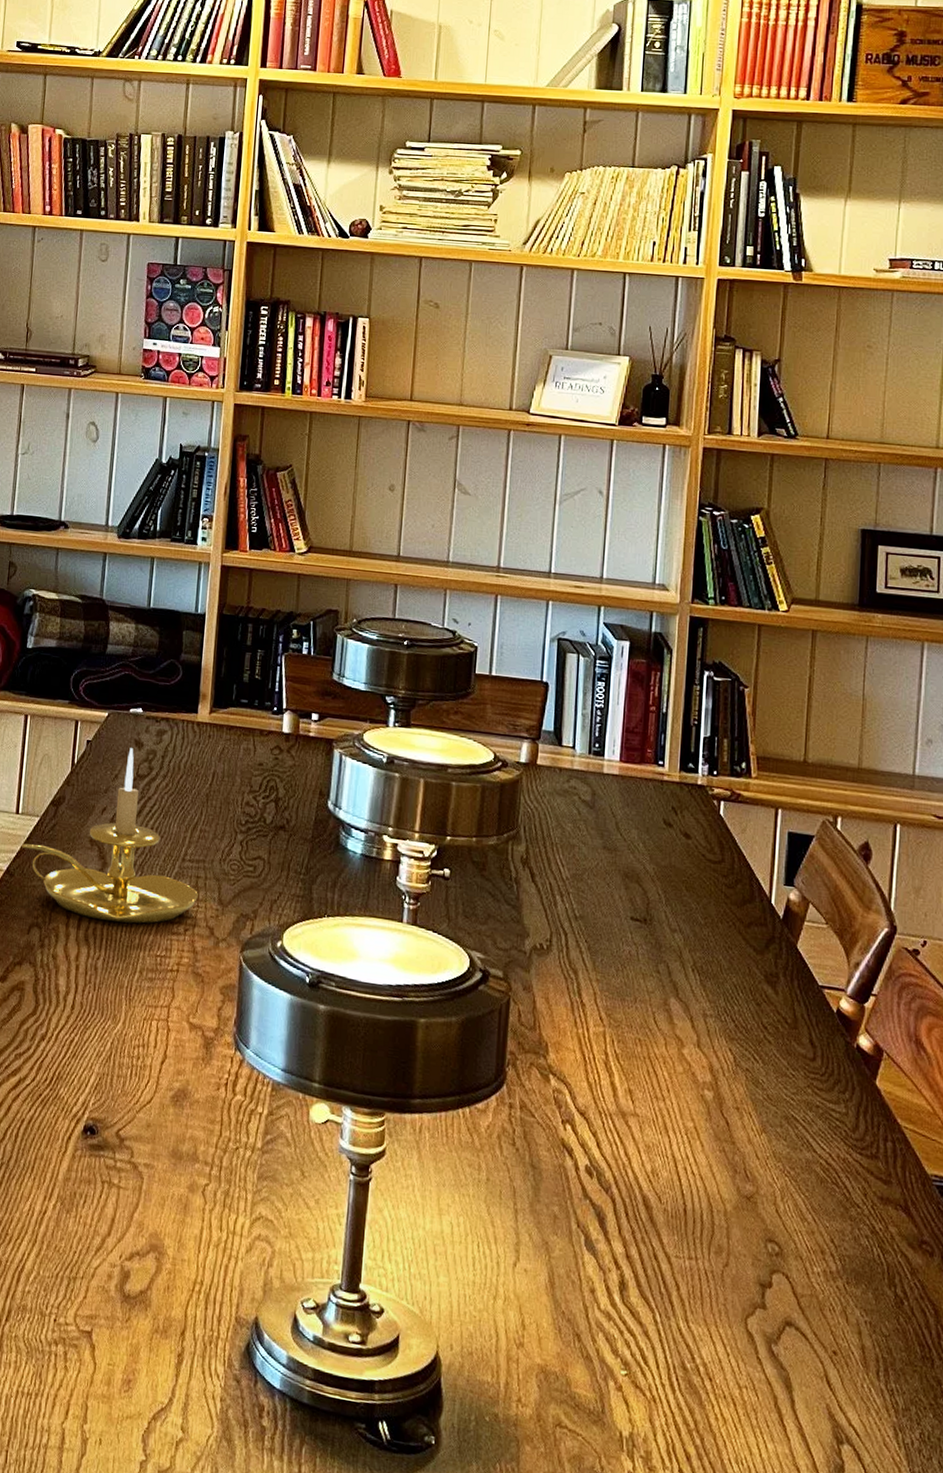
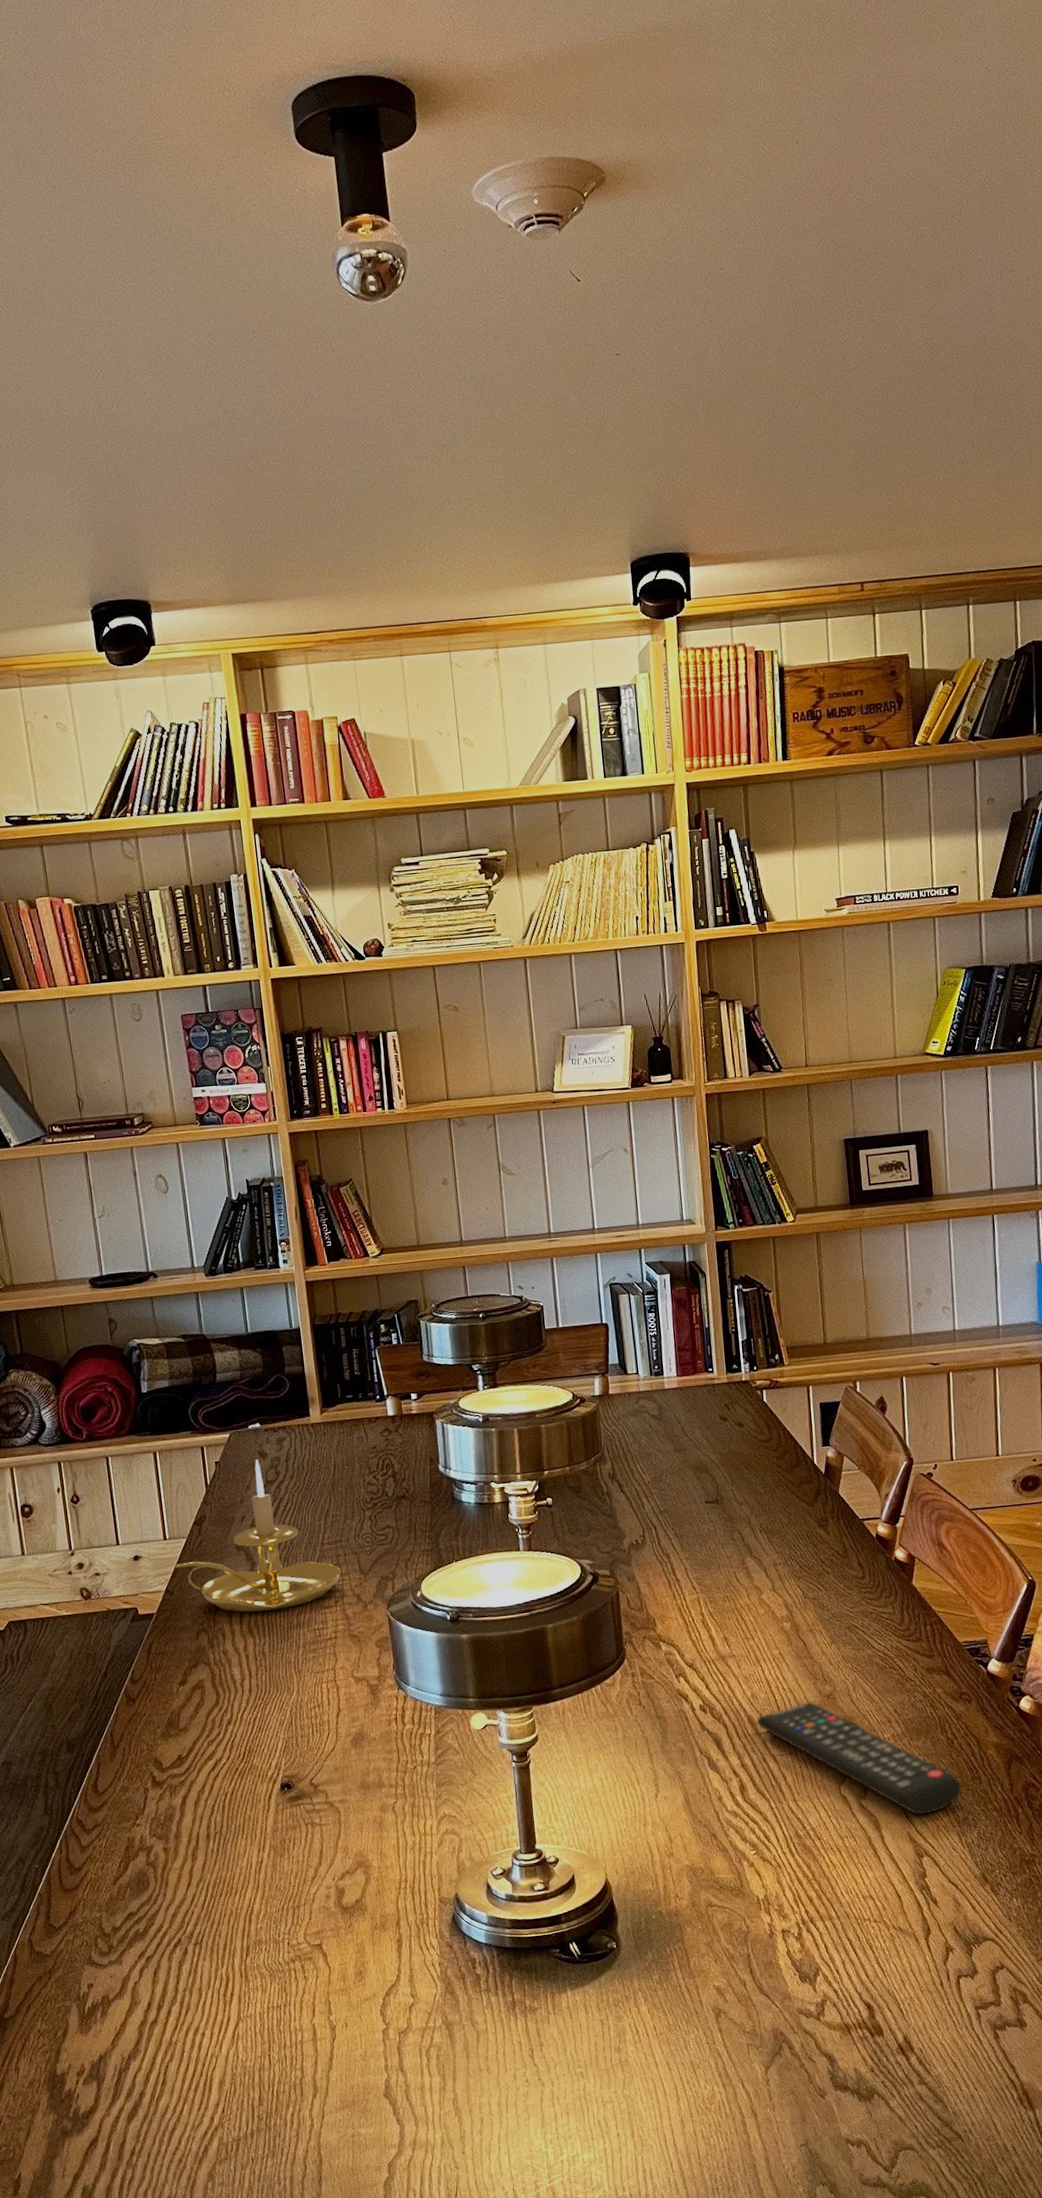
remote control: none [653,1198,906,1389] -> present [757,1702,962,1815]

